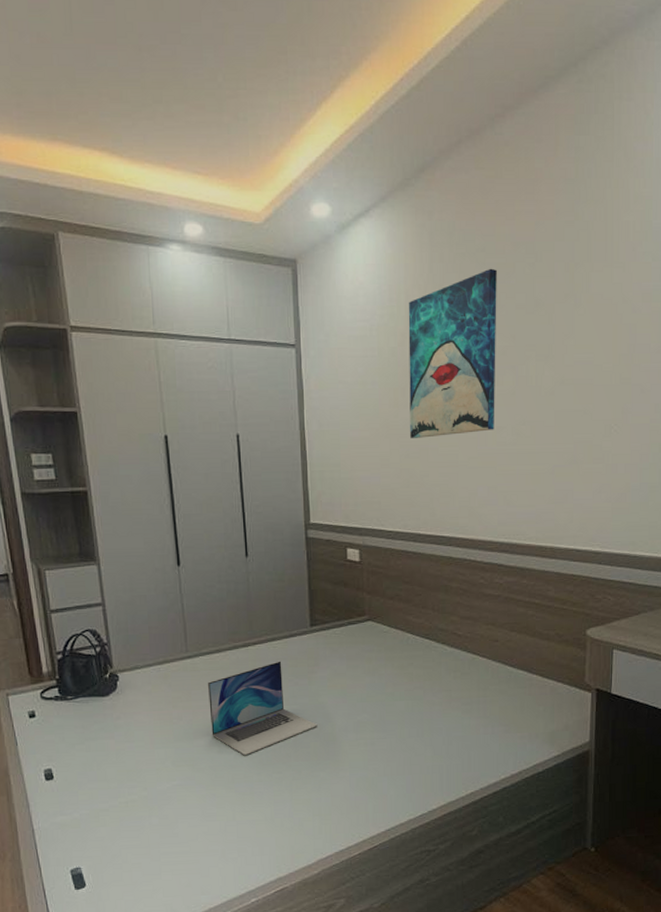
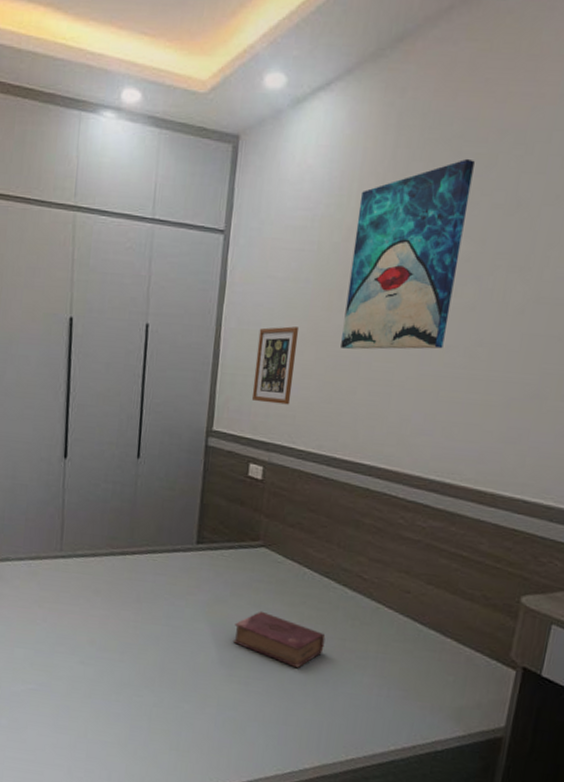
laptop: present [208,661,318,756] -> none [74,575,189,672]
picture frame: none [338,424,375,493] -> present [251,326,300,405]
book: none [354,677,434,723] -> present [232,611,326,669]

